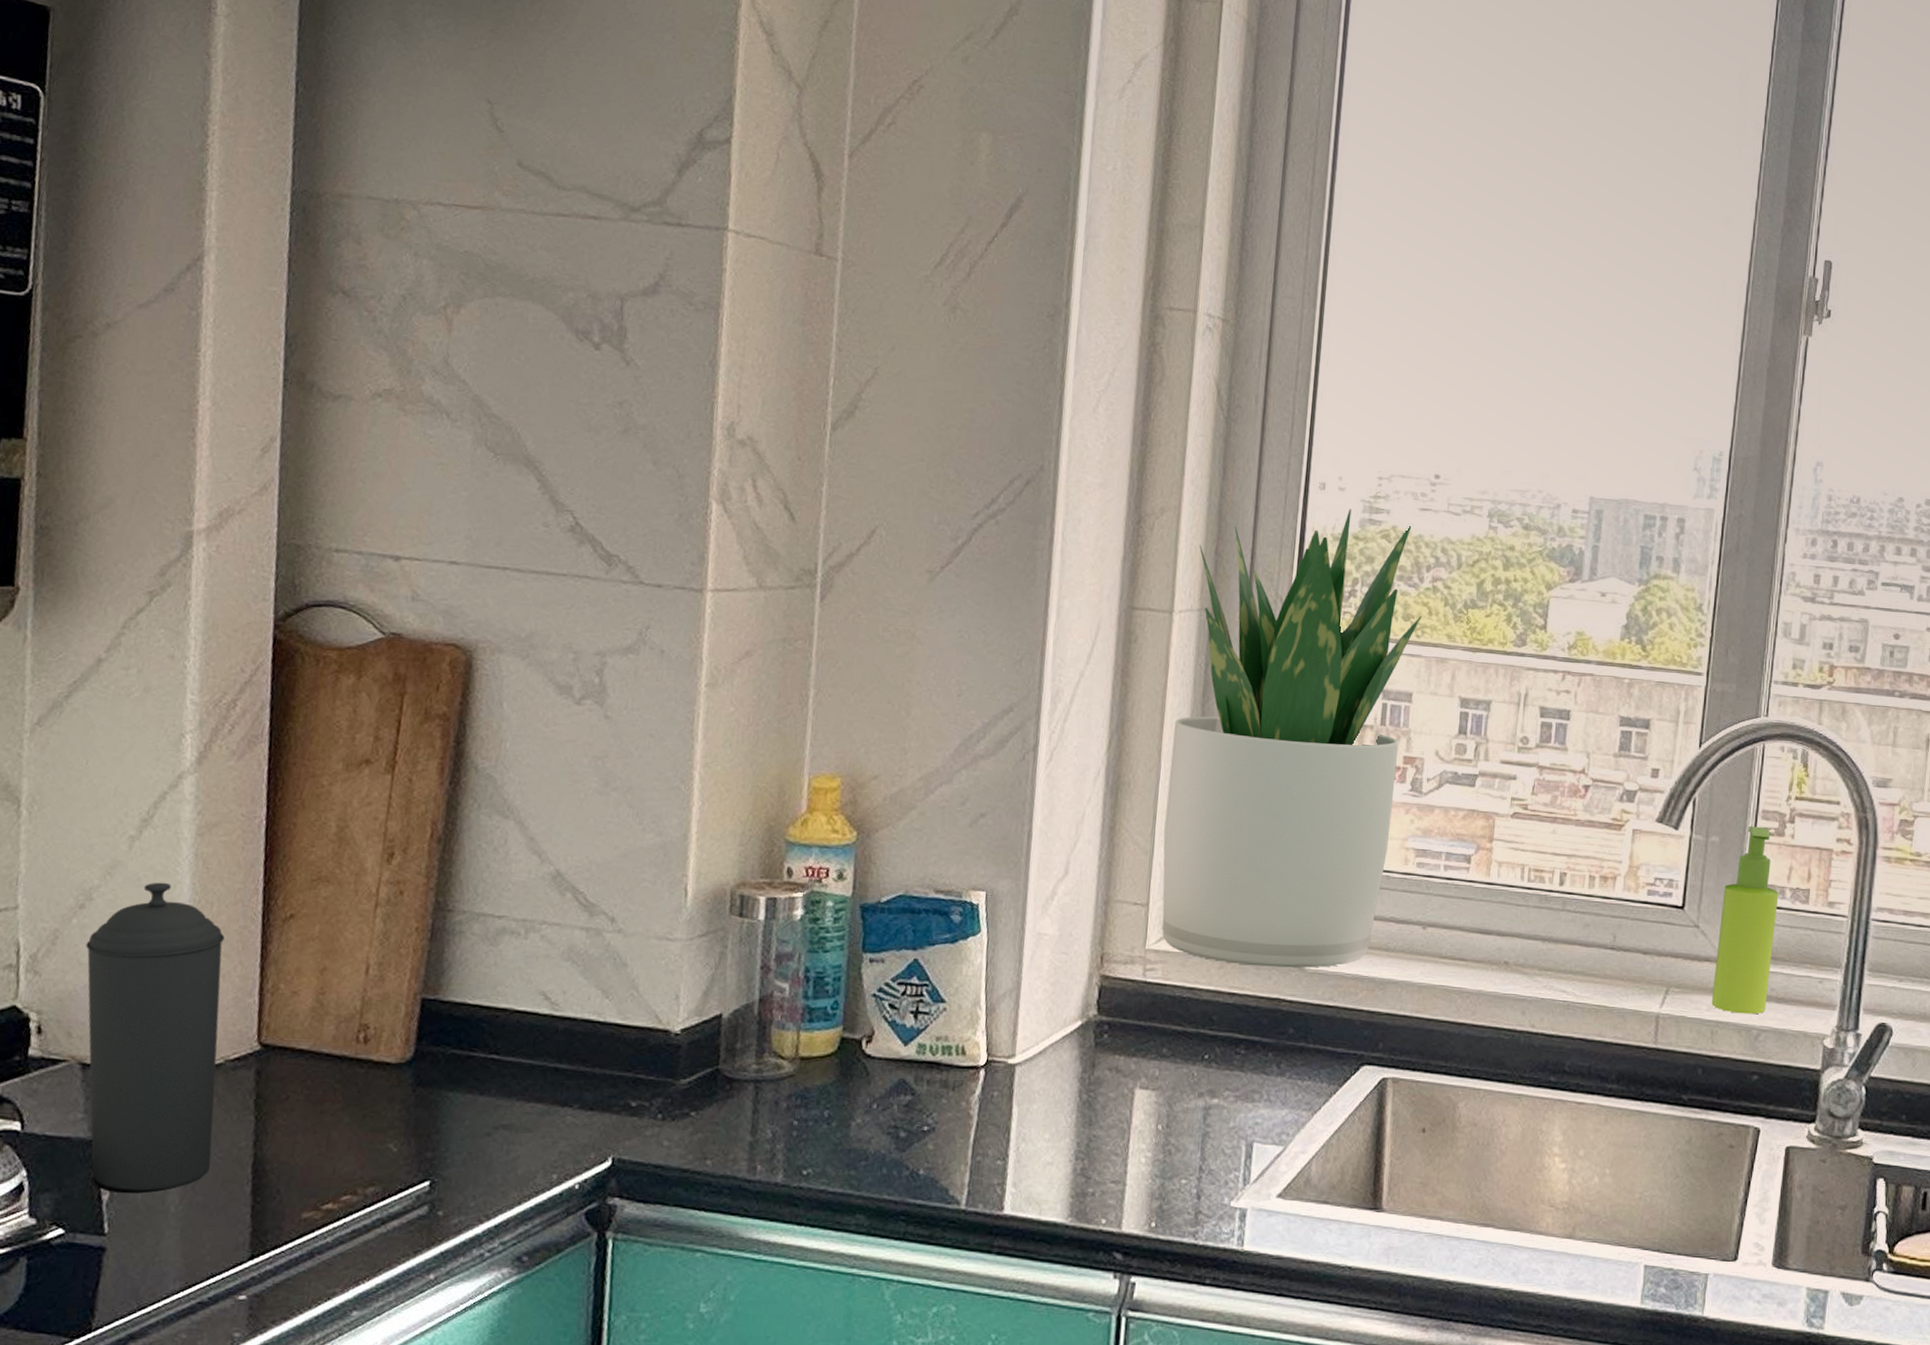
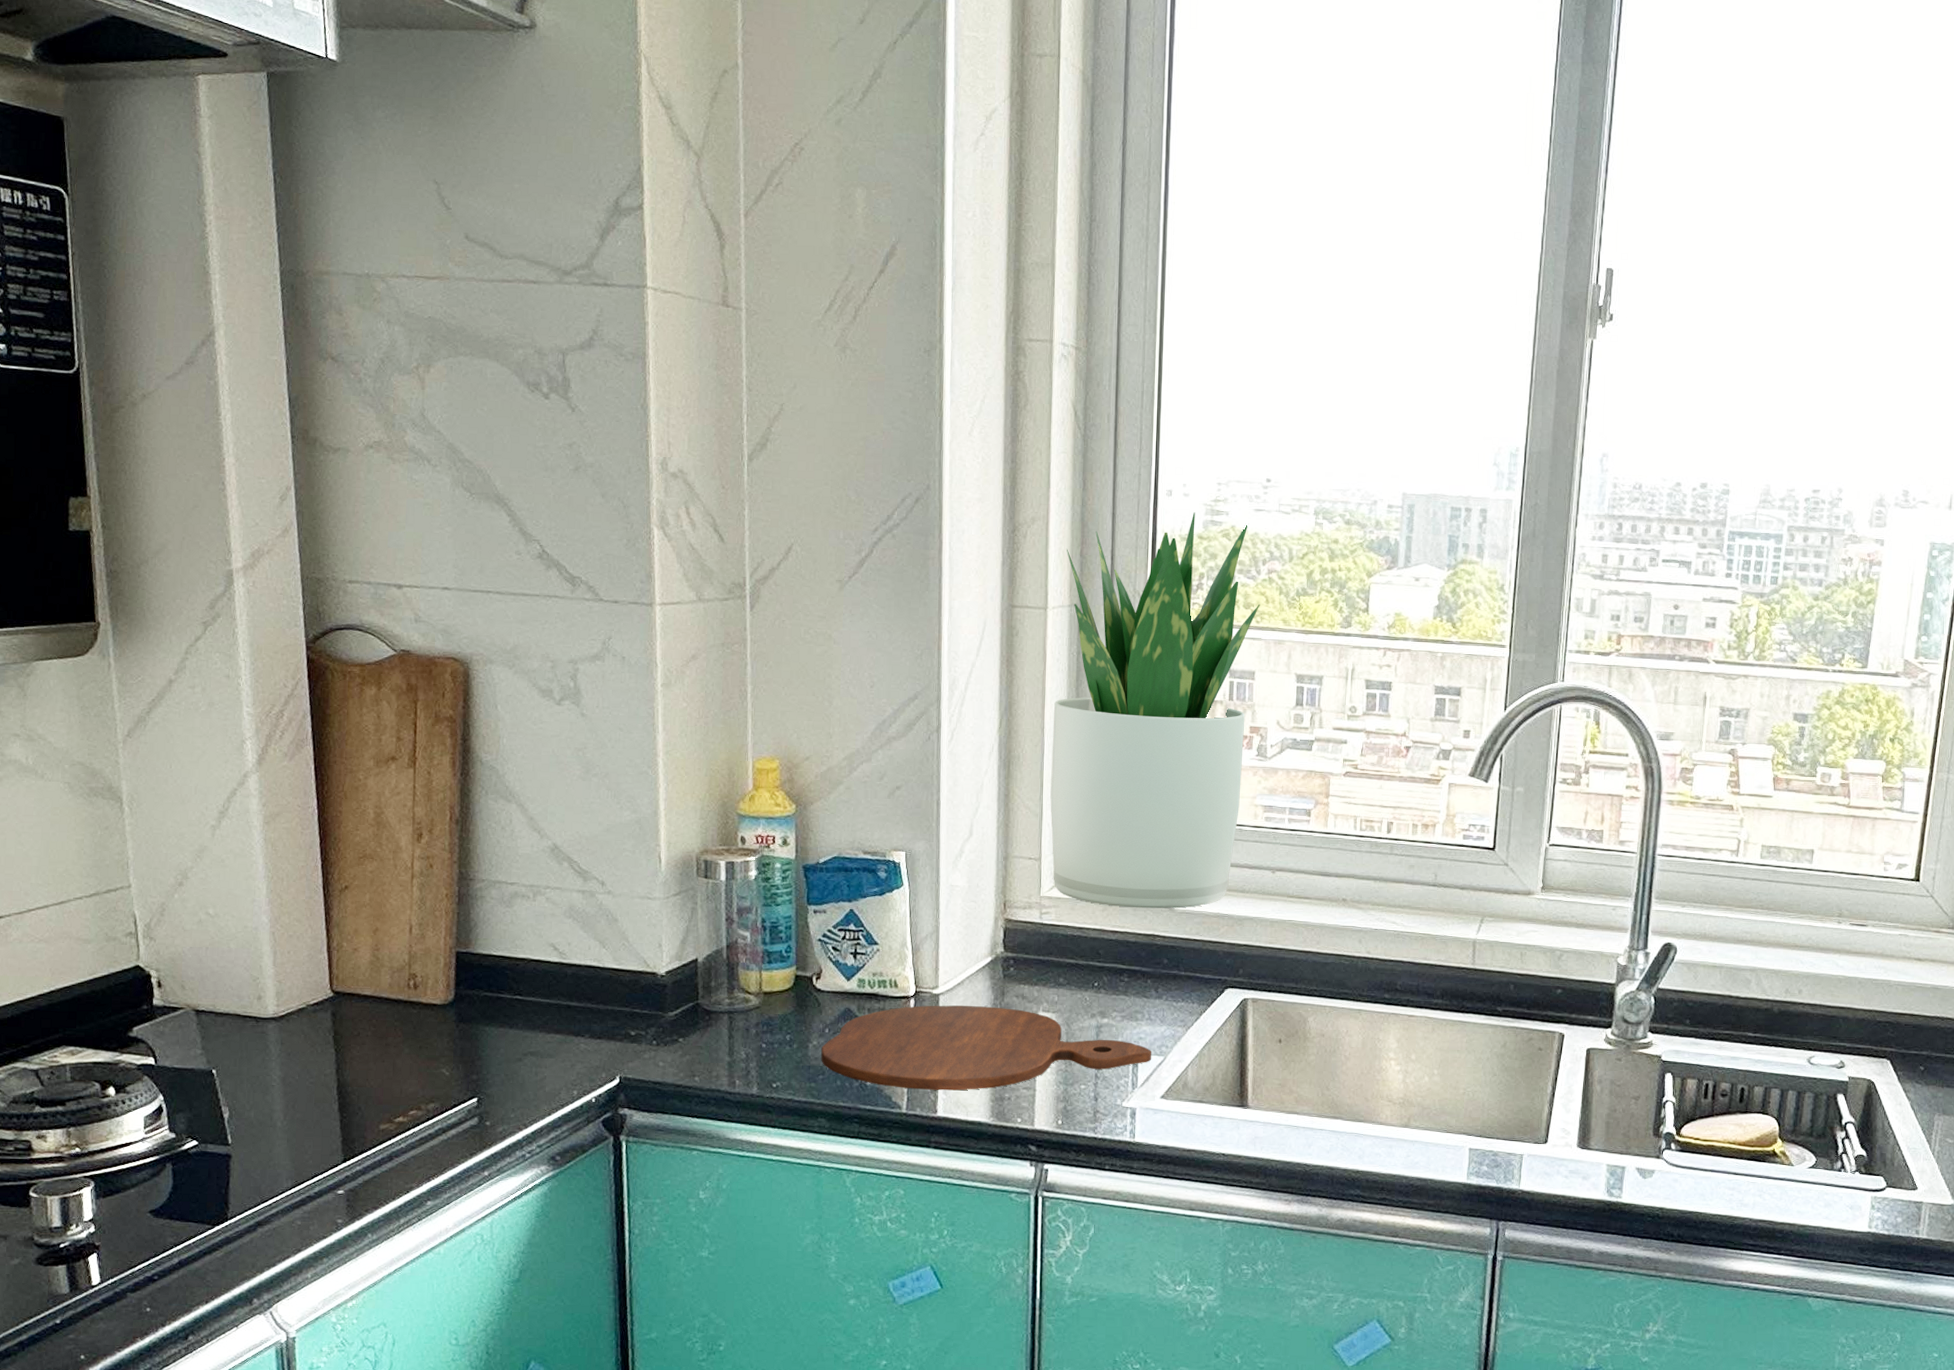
canister: present [86,882,225,1194] -> none [187,862,304,1113]
cutting board: none [865,1077,1270,1183] -> present [821,1005,1152,1091]
soap dispenser: present [1711,826,1779,1015] -> none [1520,777,1577,938]

